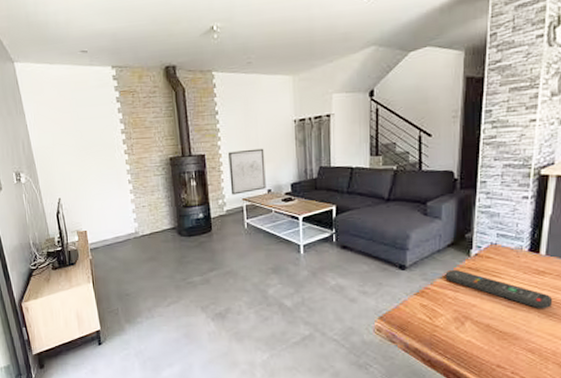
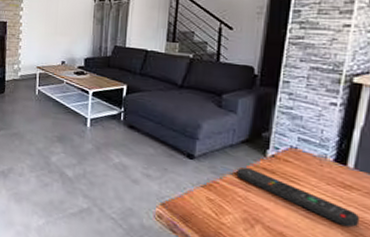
wall art: present [228,148,266,195] -> none [26,21,63,62]

